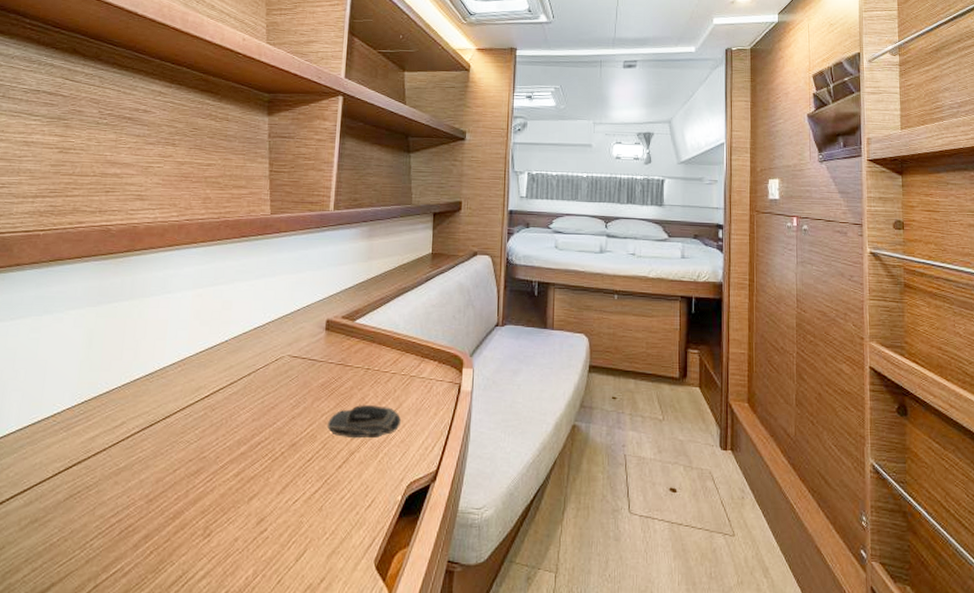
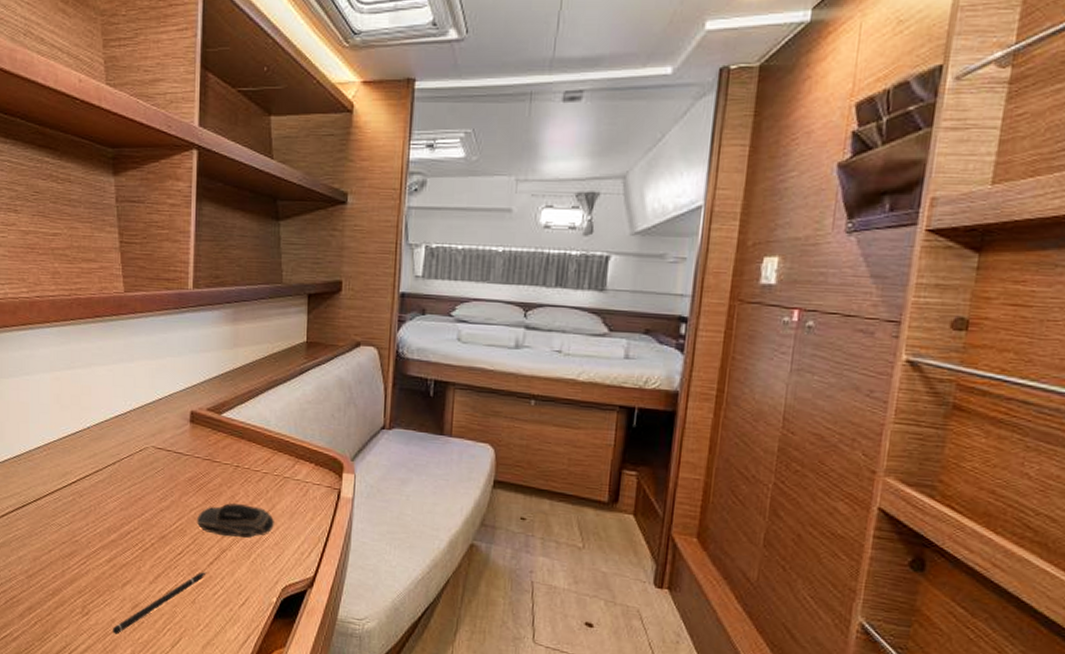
pen: none [235,477,335,556] -> present [113,572,207,635]

